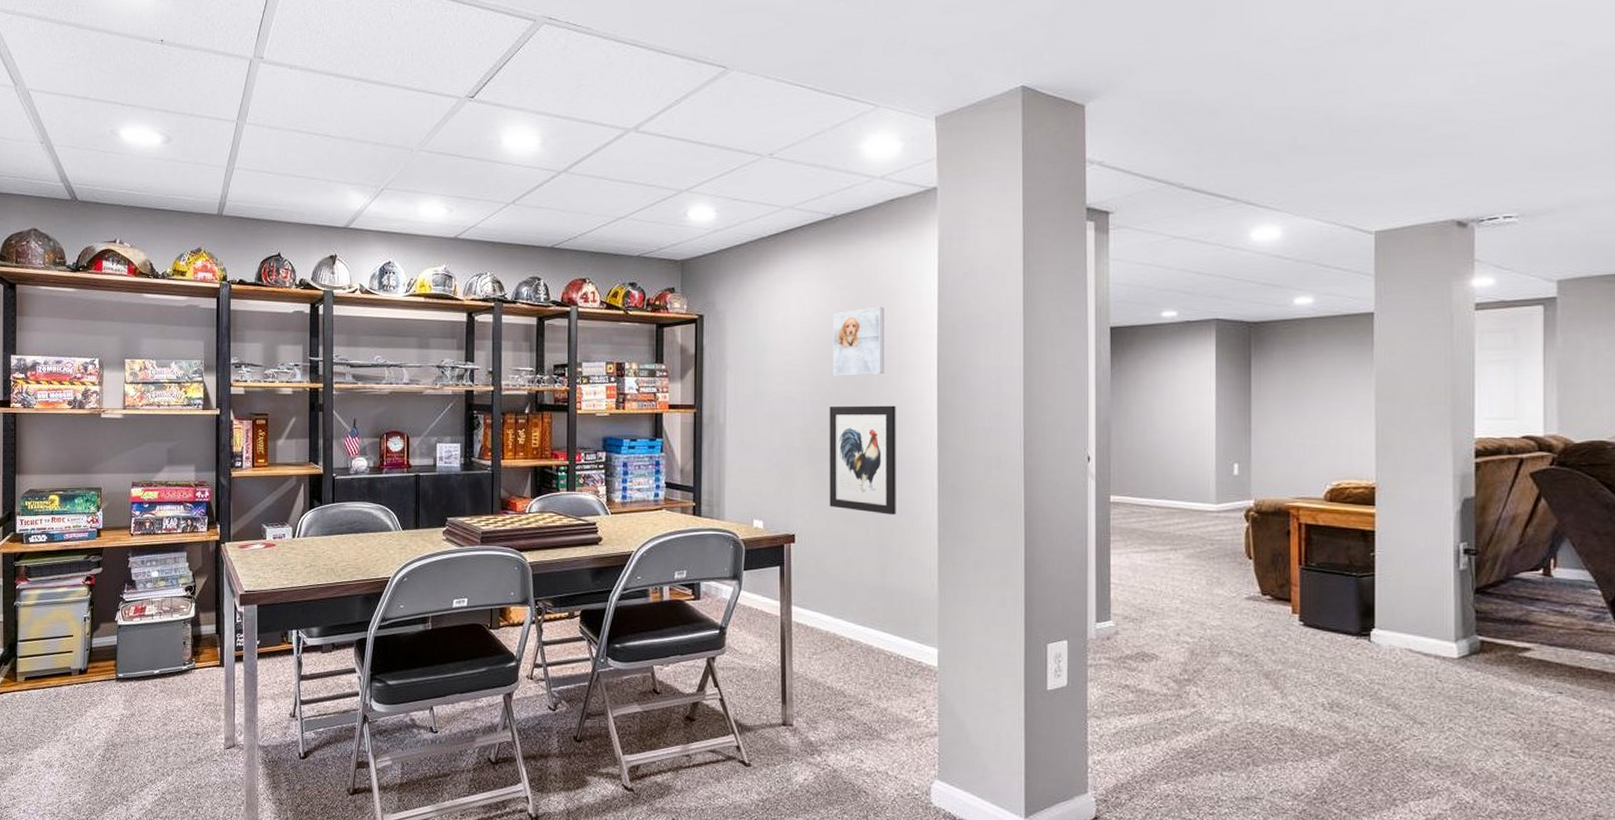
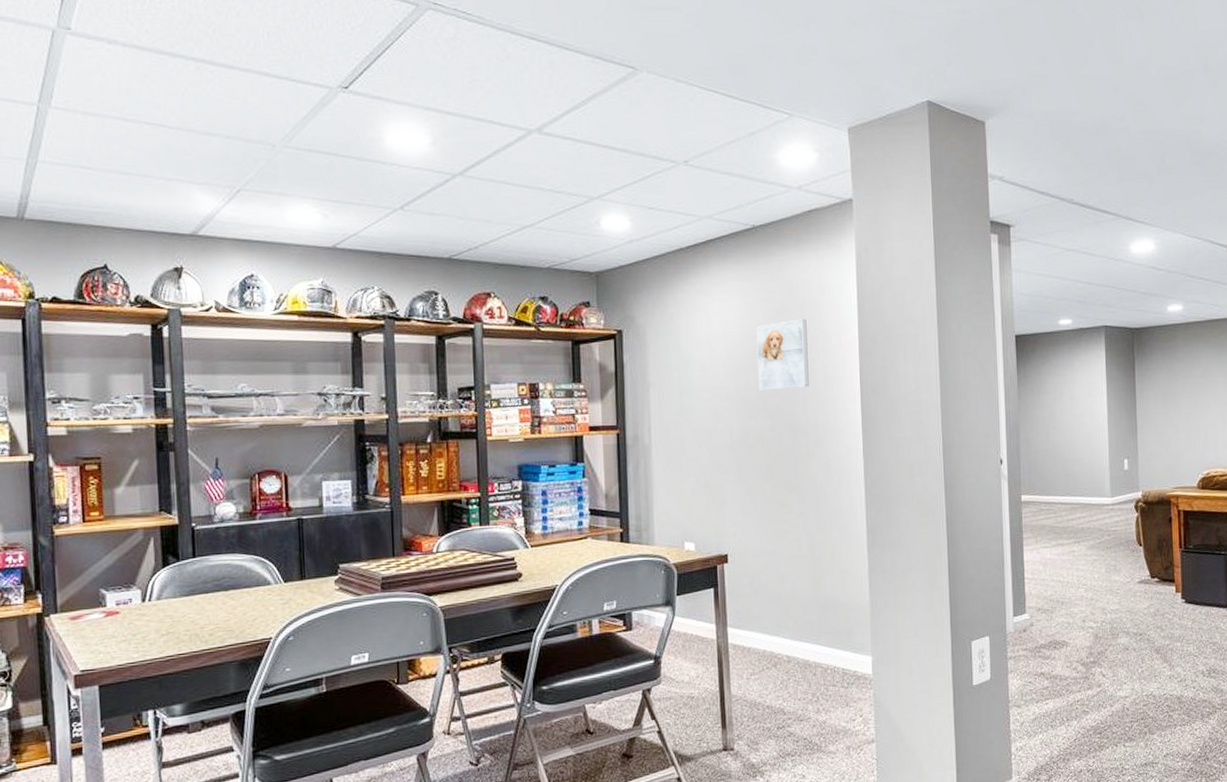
wall art: present [829,405,896,515] -> none [757,418,827,528]

